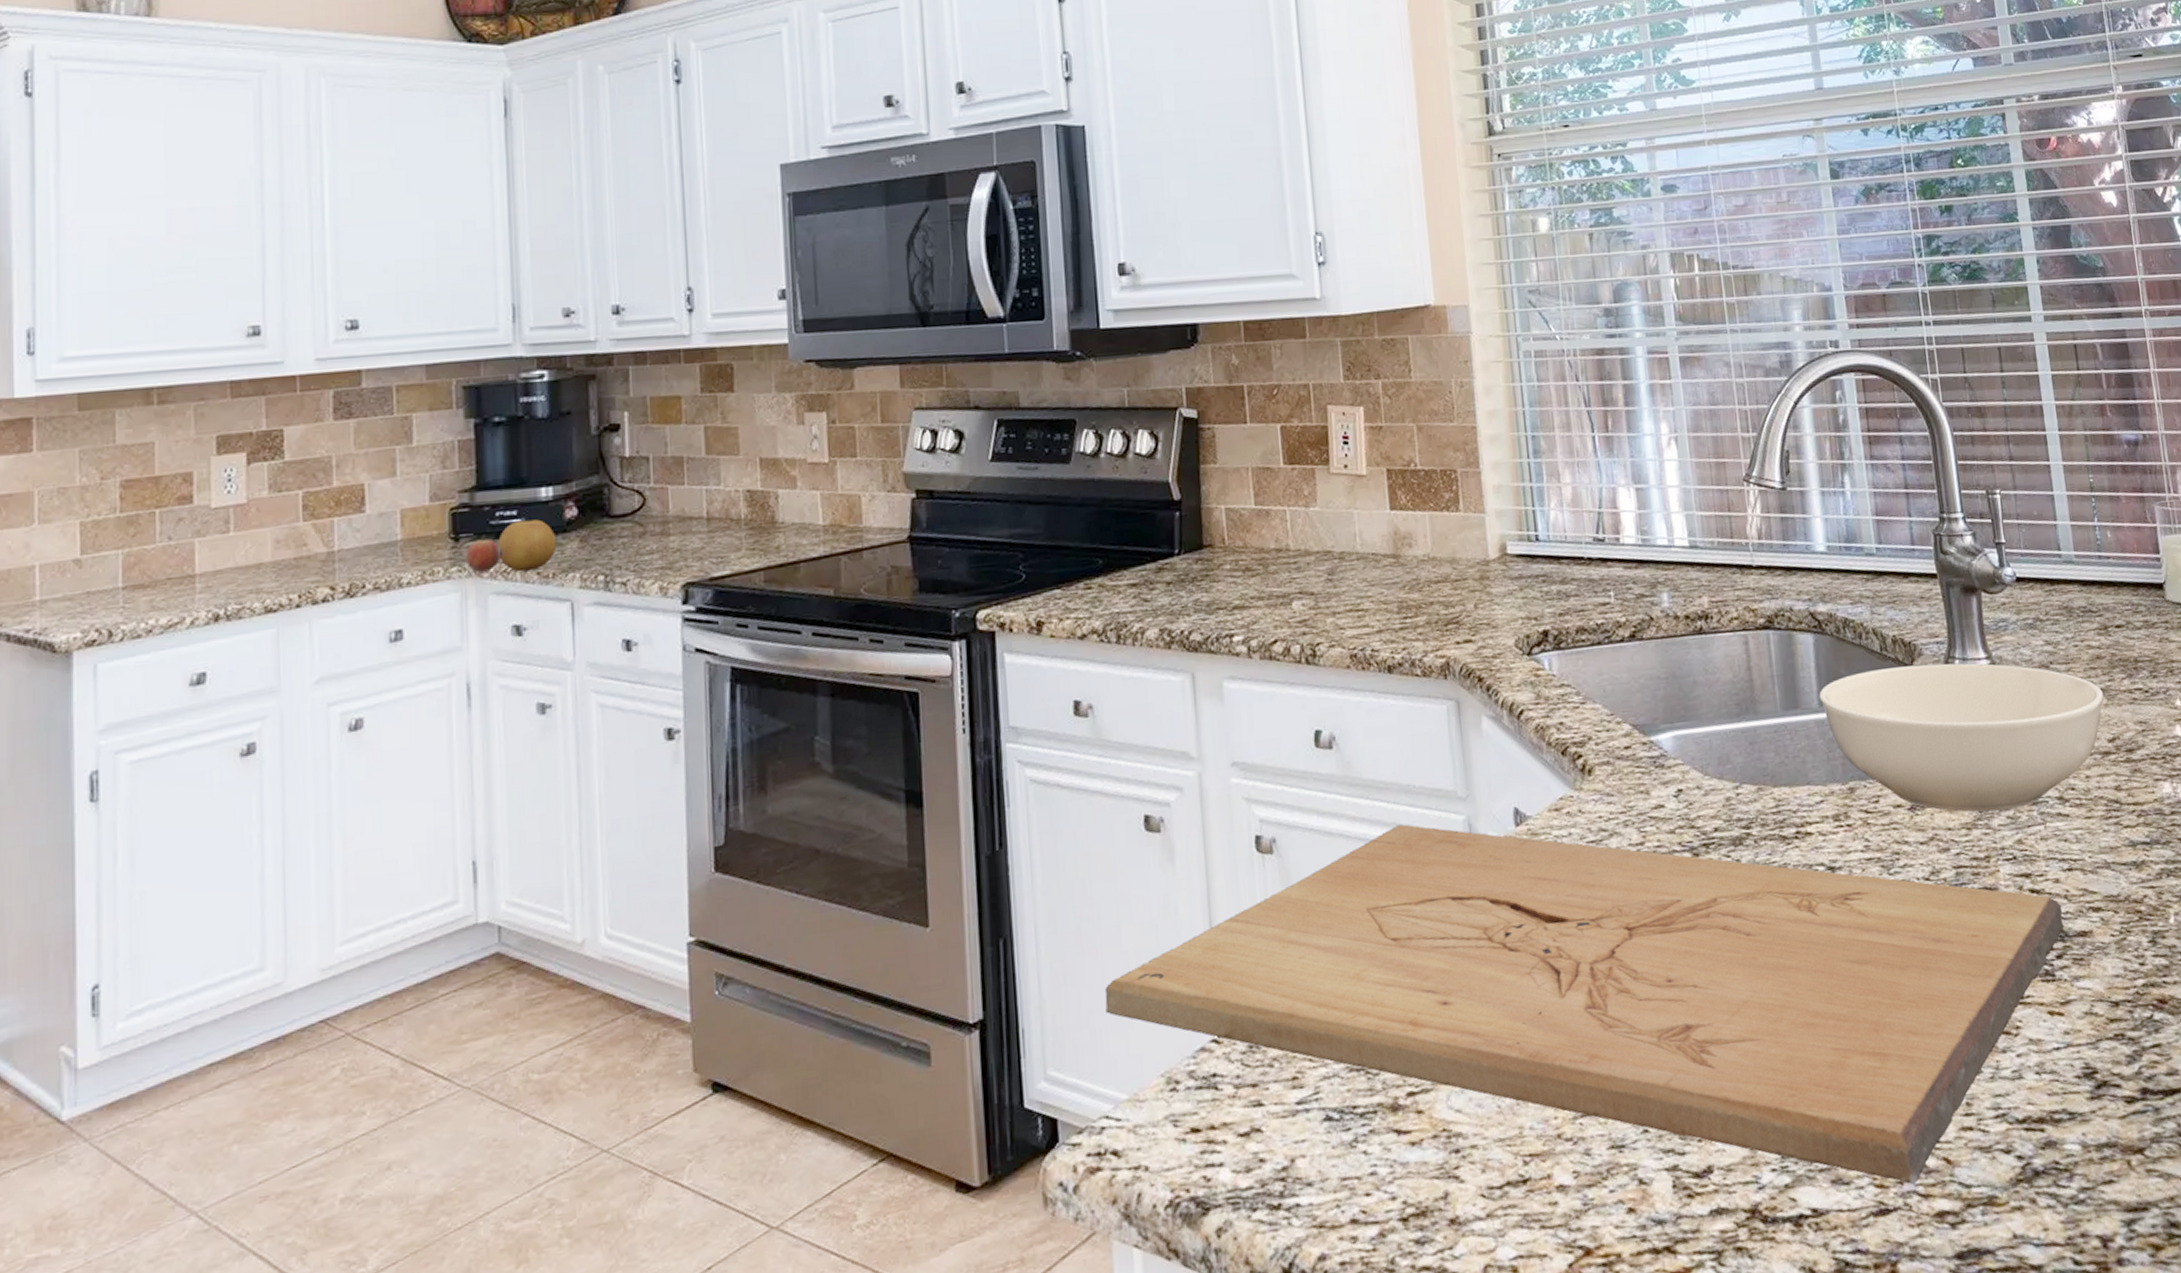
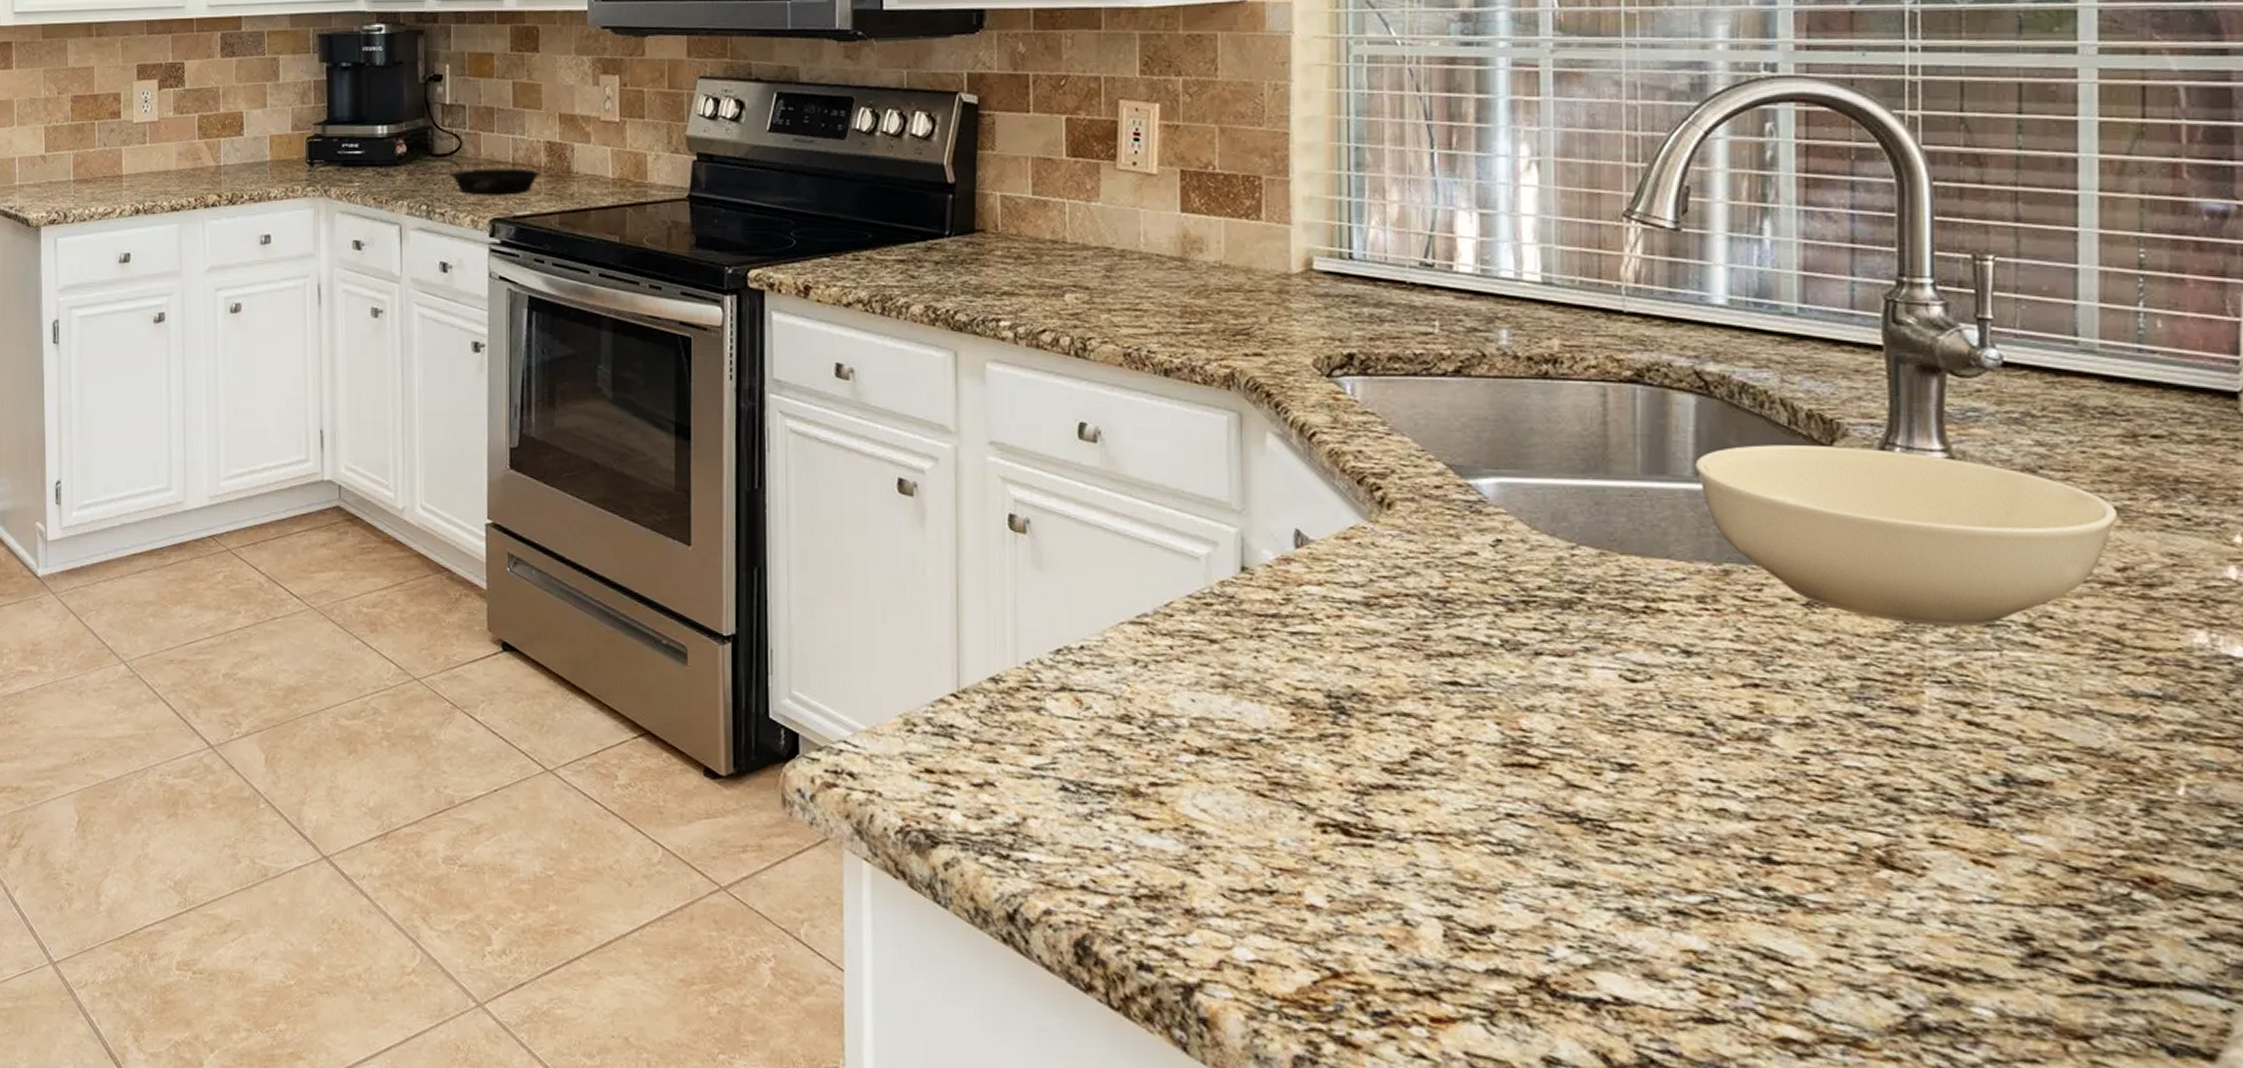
fruit: present [465,536,500,573] -> none [318,163,345,193]
fruit: present [496,519,557,572] -> none [342,153,390,196]
frying pan: none [632,523,741,557] -> present [450,168,541,194]
cutting board: present [1104,824,2065,1184] -> none [849,527,2012,1001]

